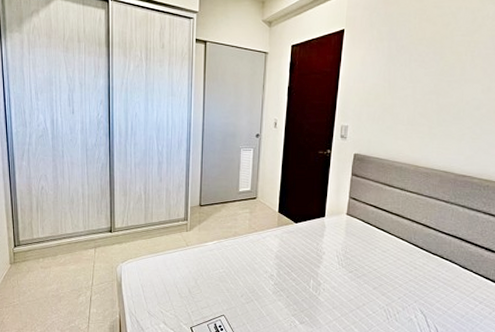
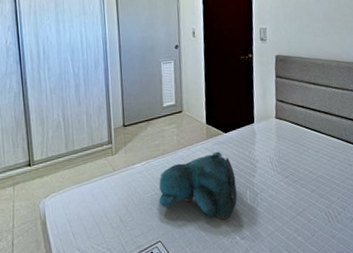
teddy bear: none [227,239,301,303] -> present [159,151,237,219]

